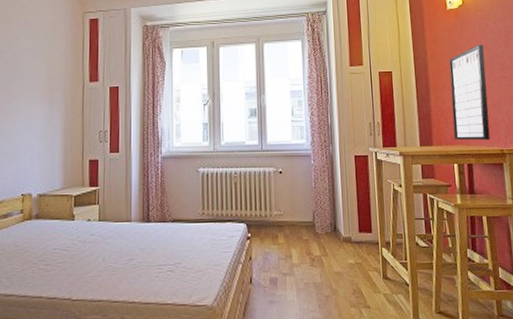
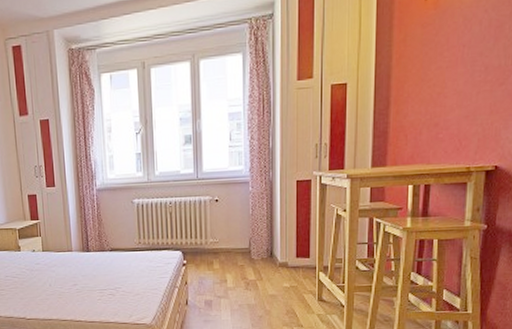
writing board: present [449,44,490,141] -> none [413,40,467,159]

